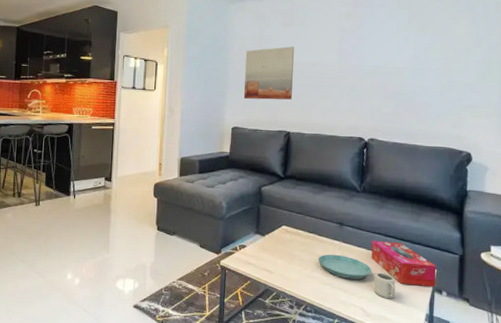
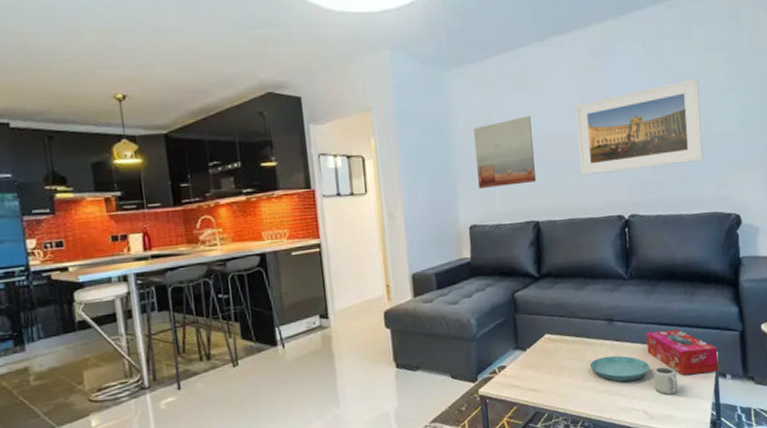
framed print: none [330,32,445,103] -> present [575,77,703,176]

